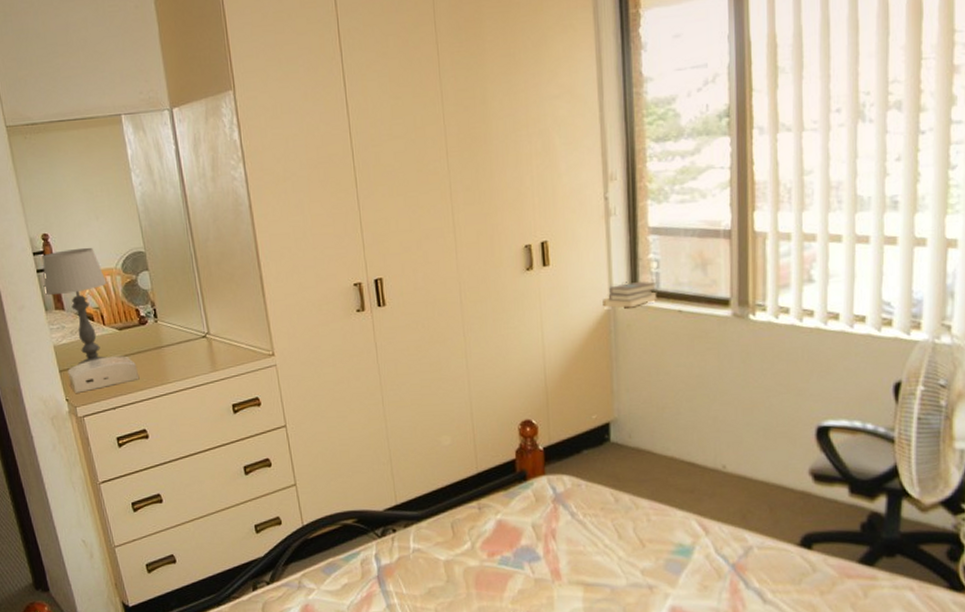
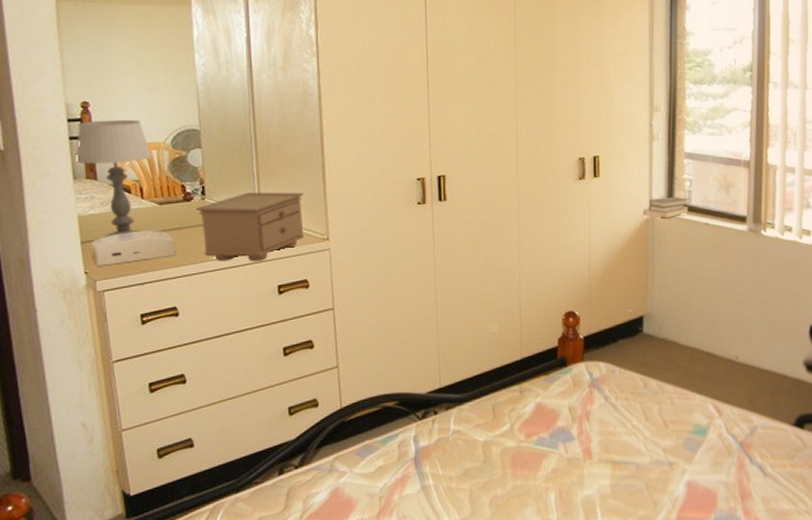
jewelry box: none [151,308,252,383] -> present [196,192,305,262]

